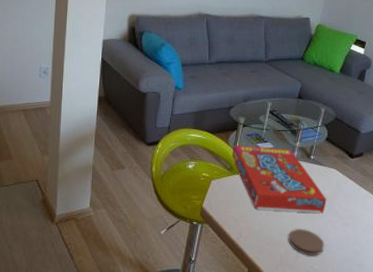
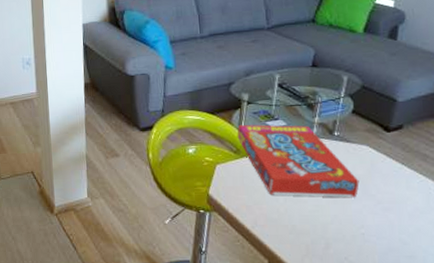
coaster: present [288,229,324,256] -> none [314,216,361,246]

